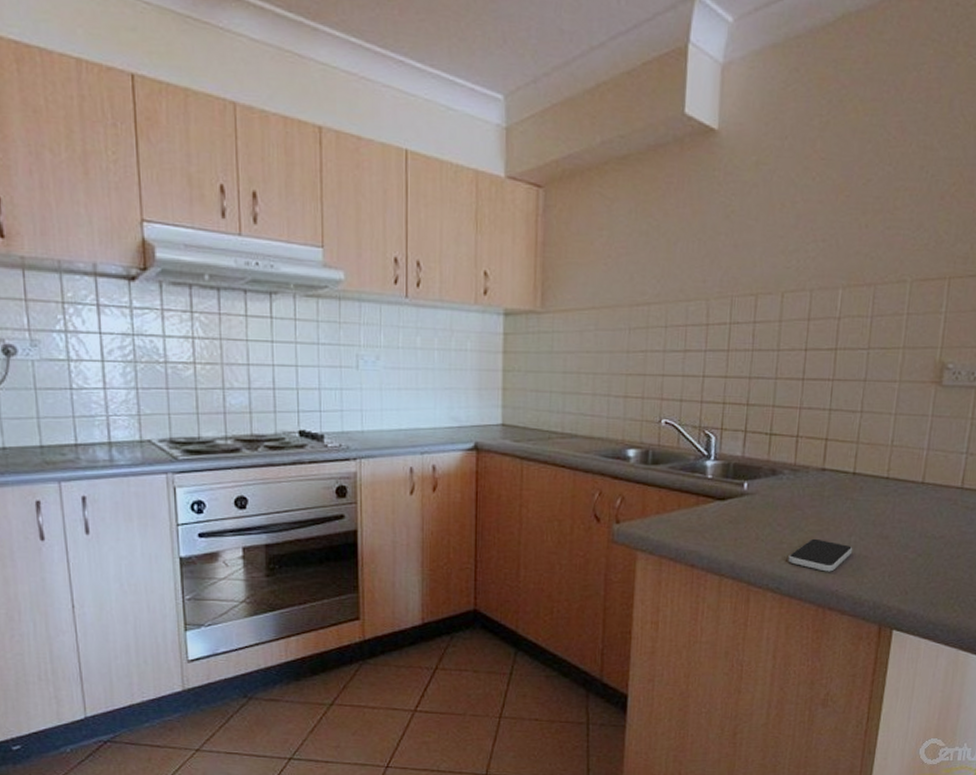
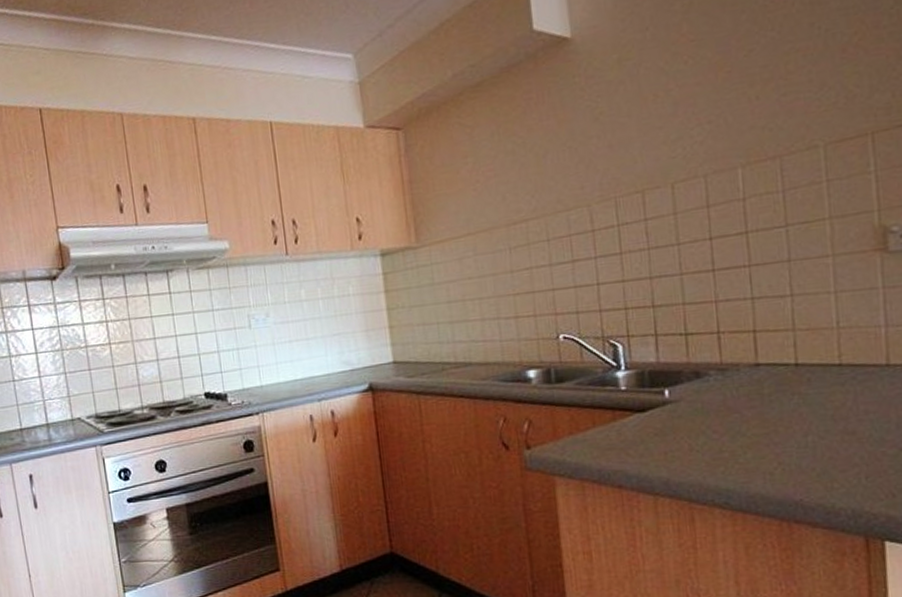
smartphone: present [788,538,853,572] -> none [732,442,813,480]

